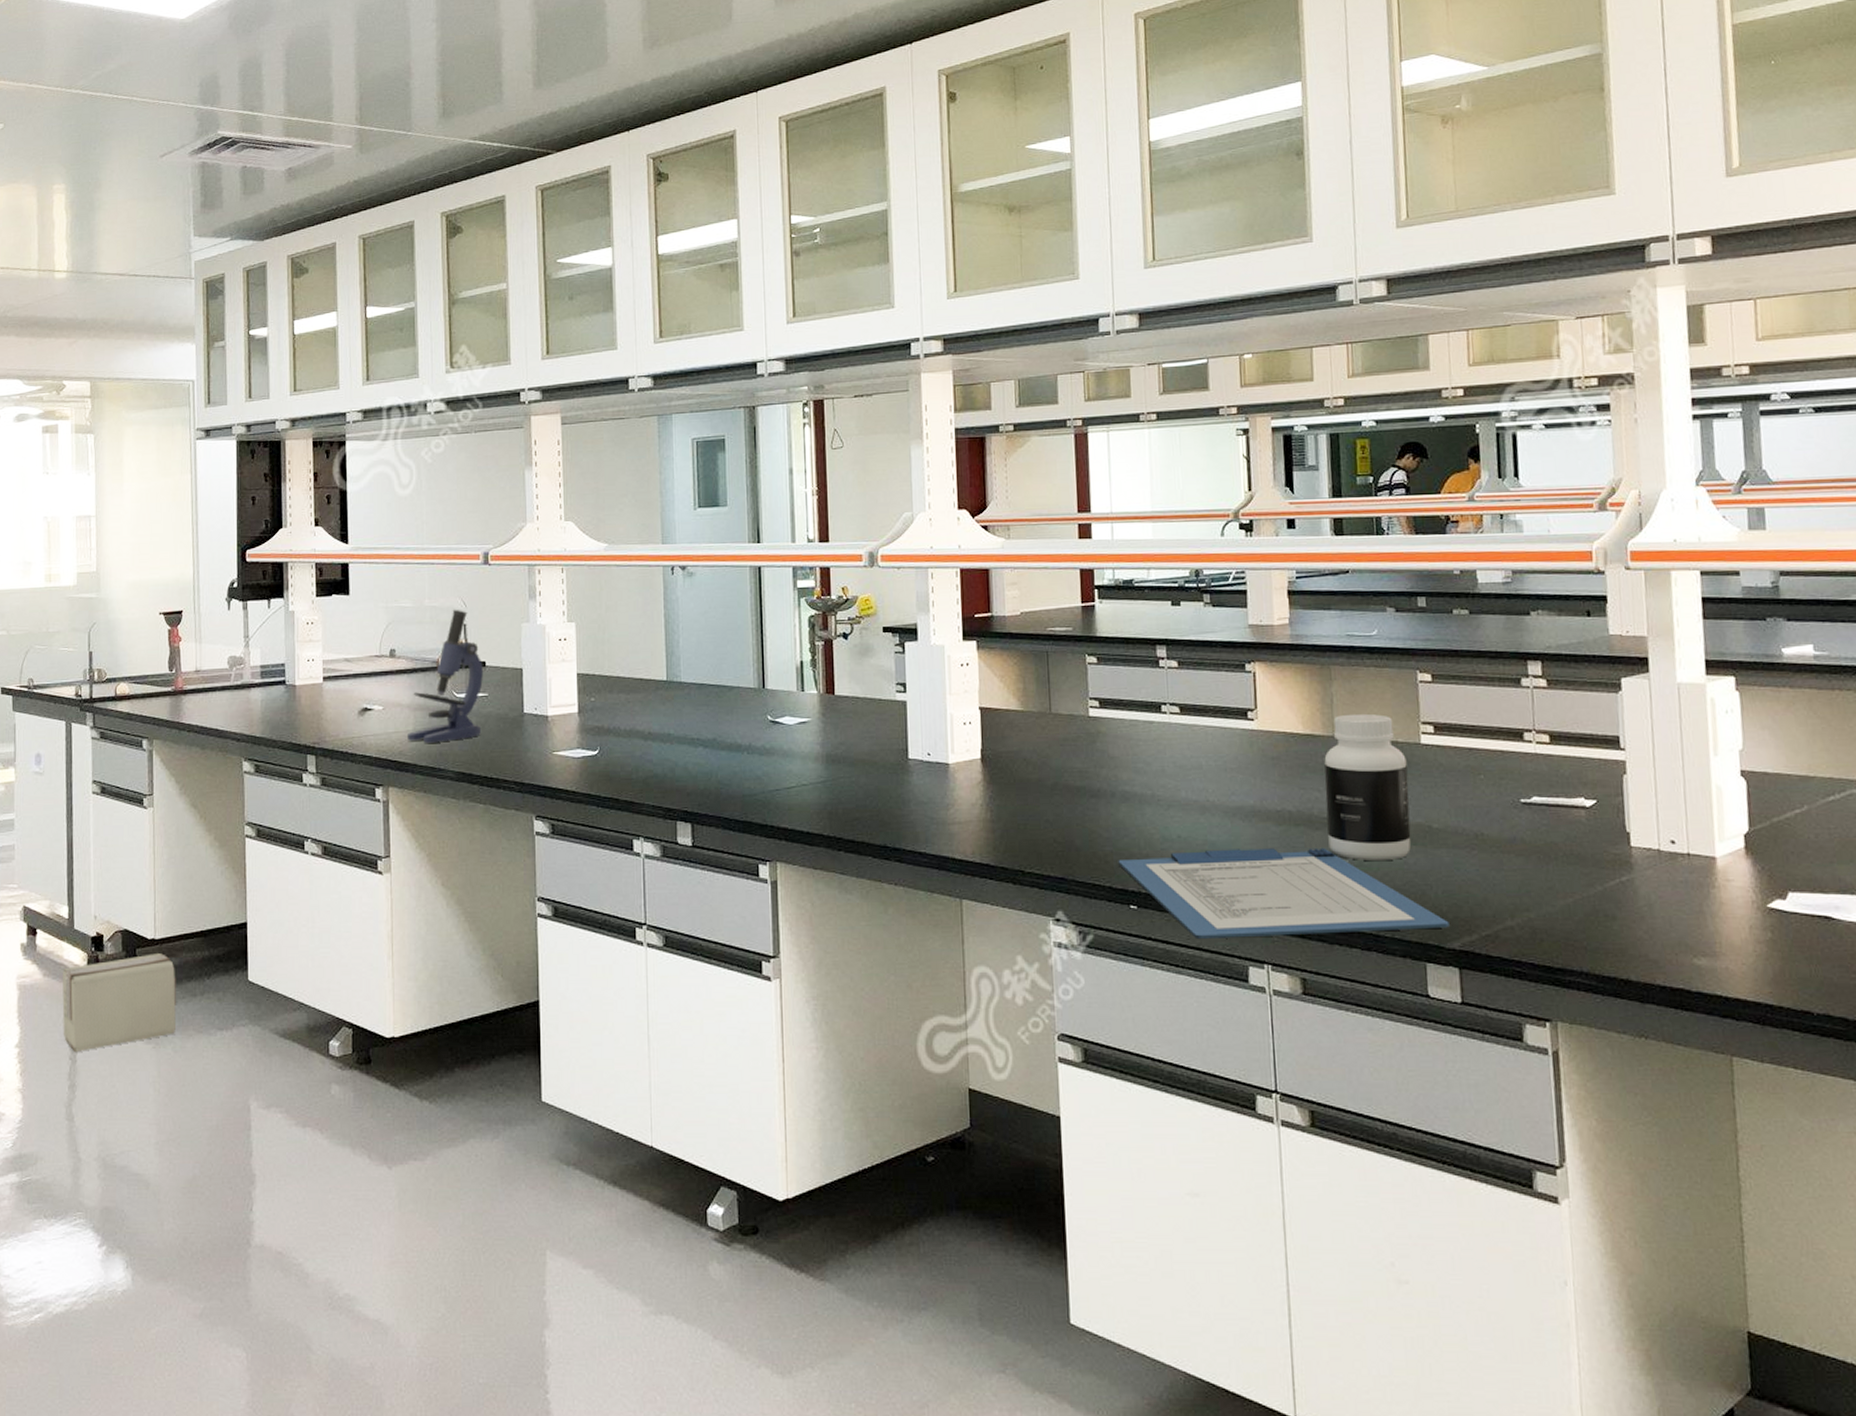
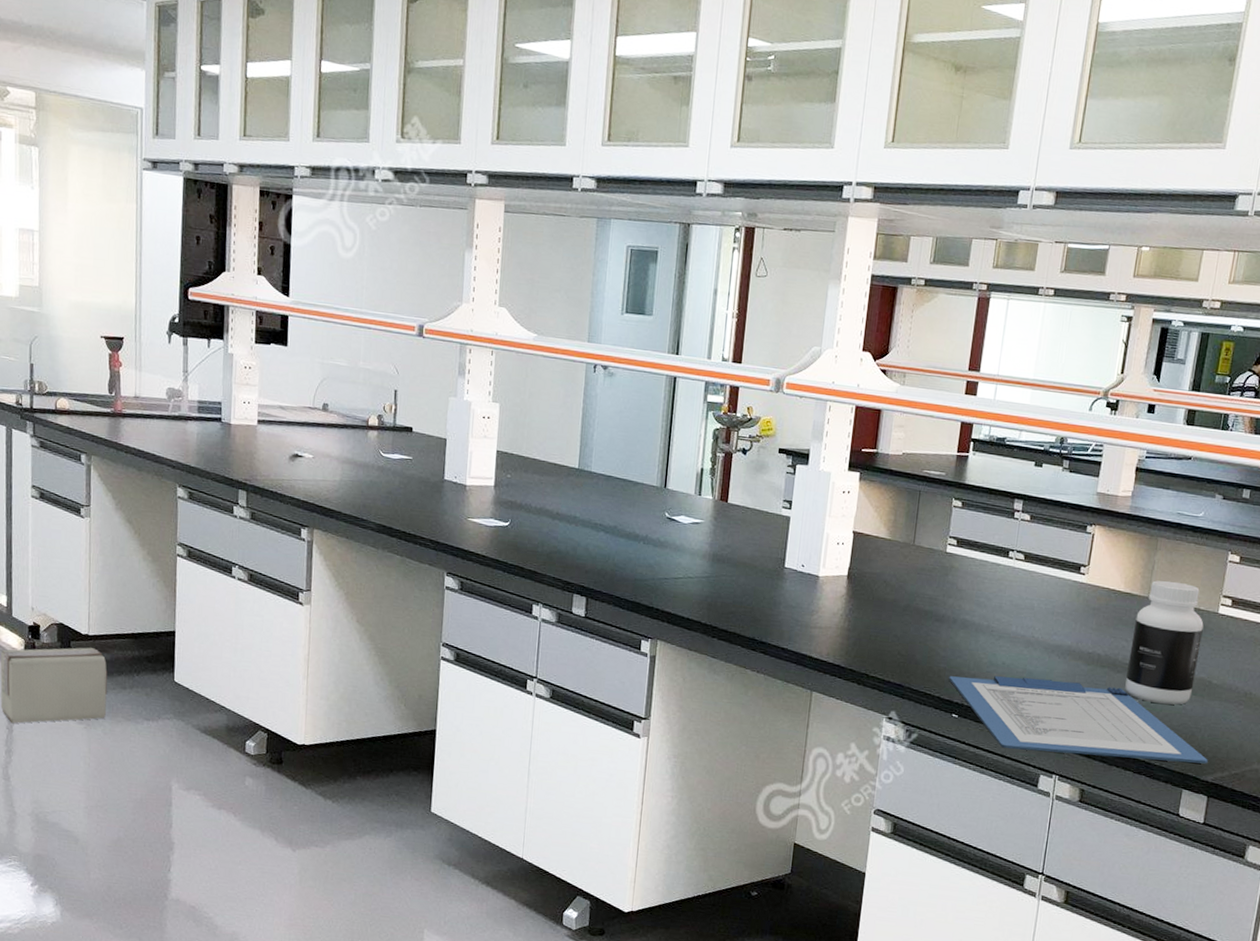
microscope: present [408,609,483,744] -> none [334,374,410,496]

